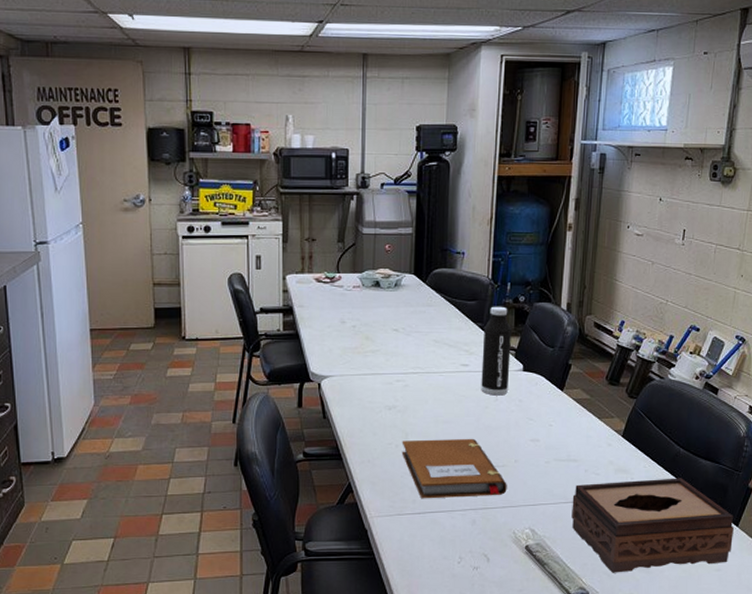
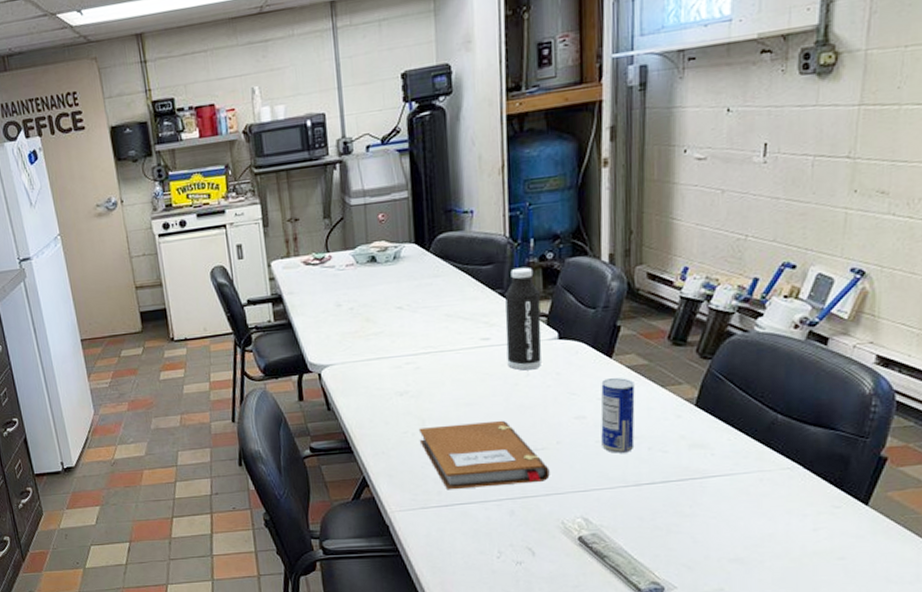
beverage can: none [550,409,579,473] -> present [600,378,635,453]
tissue box: present [571,478,734,573] -> none [634,450,861,565]

